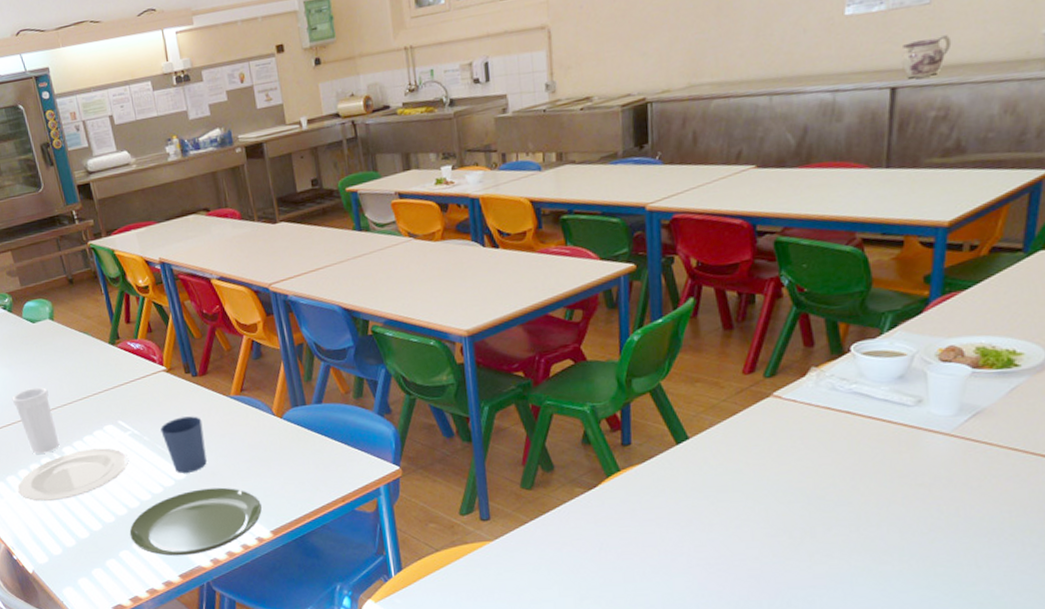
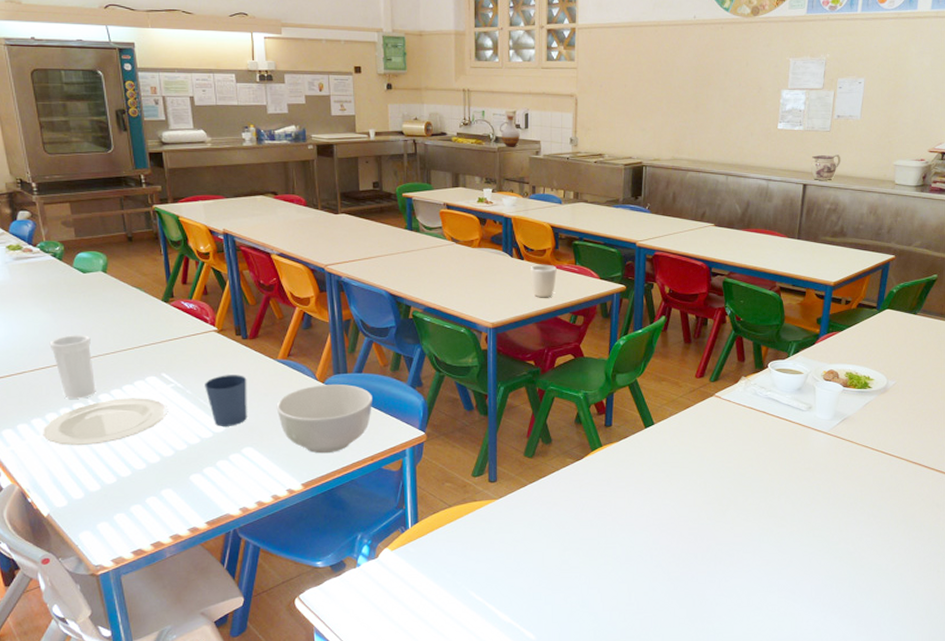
plate: present [129,487,262,556] -> none [160,442,295,504]
bowl: none [235,417,338,497] -> present [276,383,372,454]
jug: none [453,67,481,110] -> present [499,114,520,147]
cup: none [507,250,543,293] -> present [530,264,557,298]

